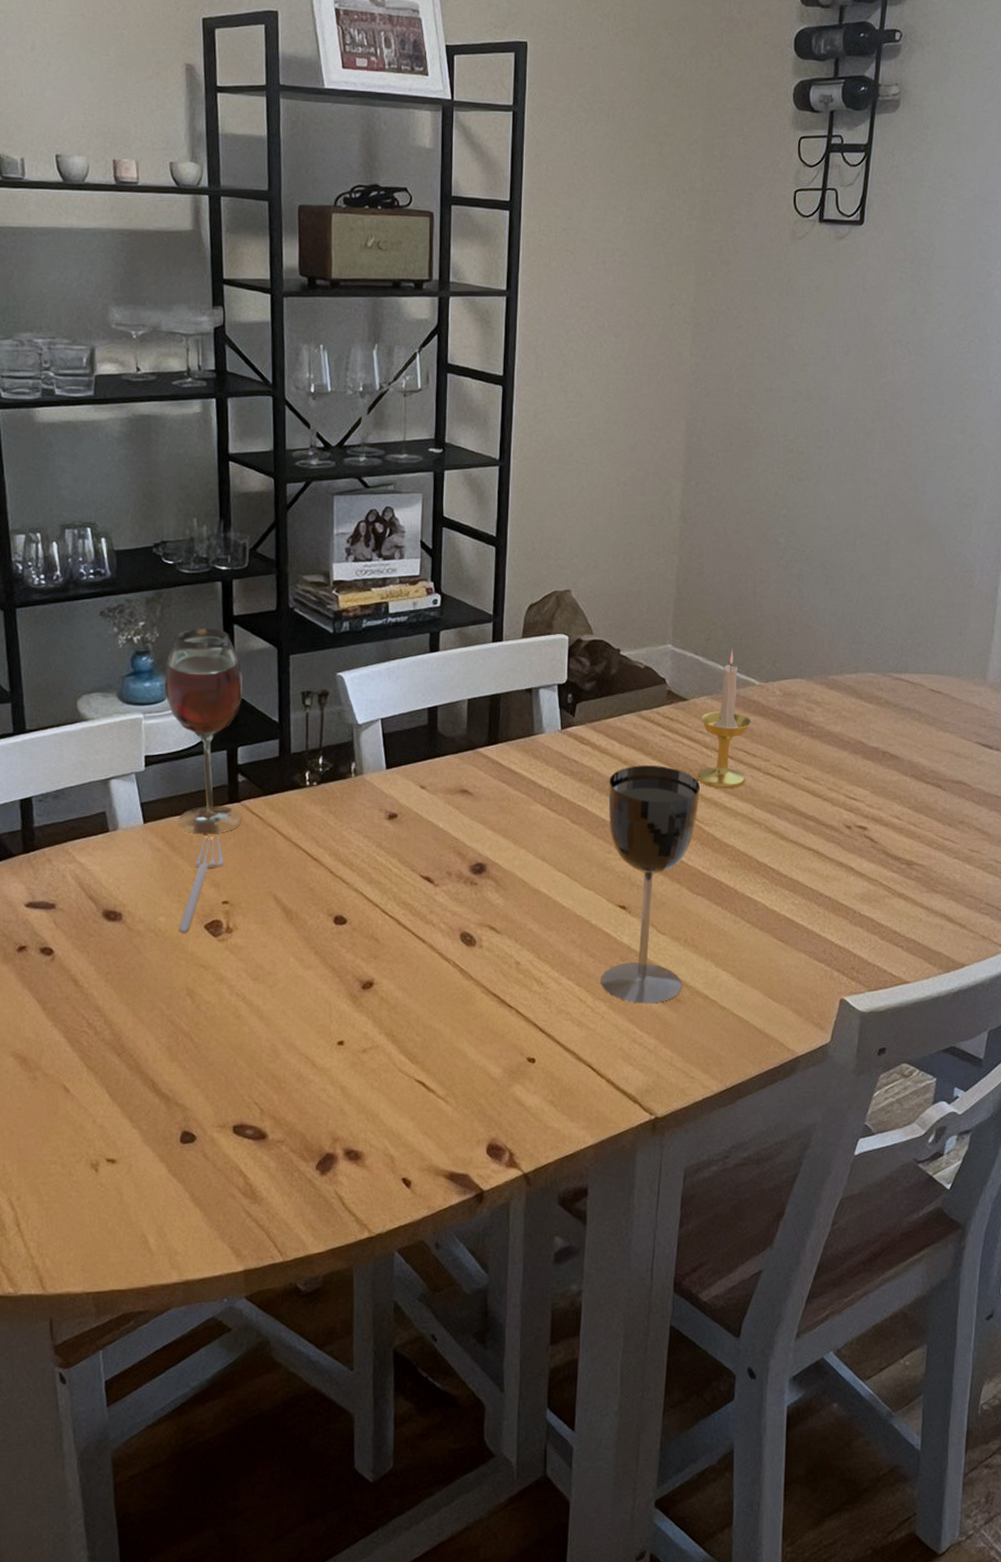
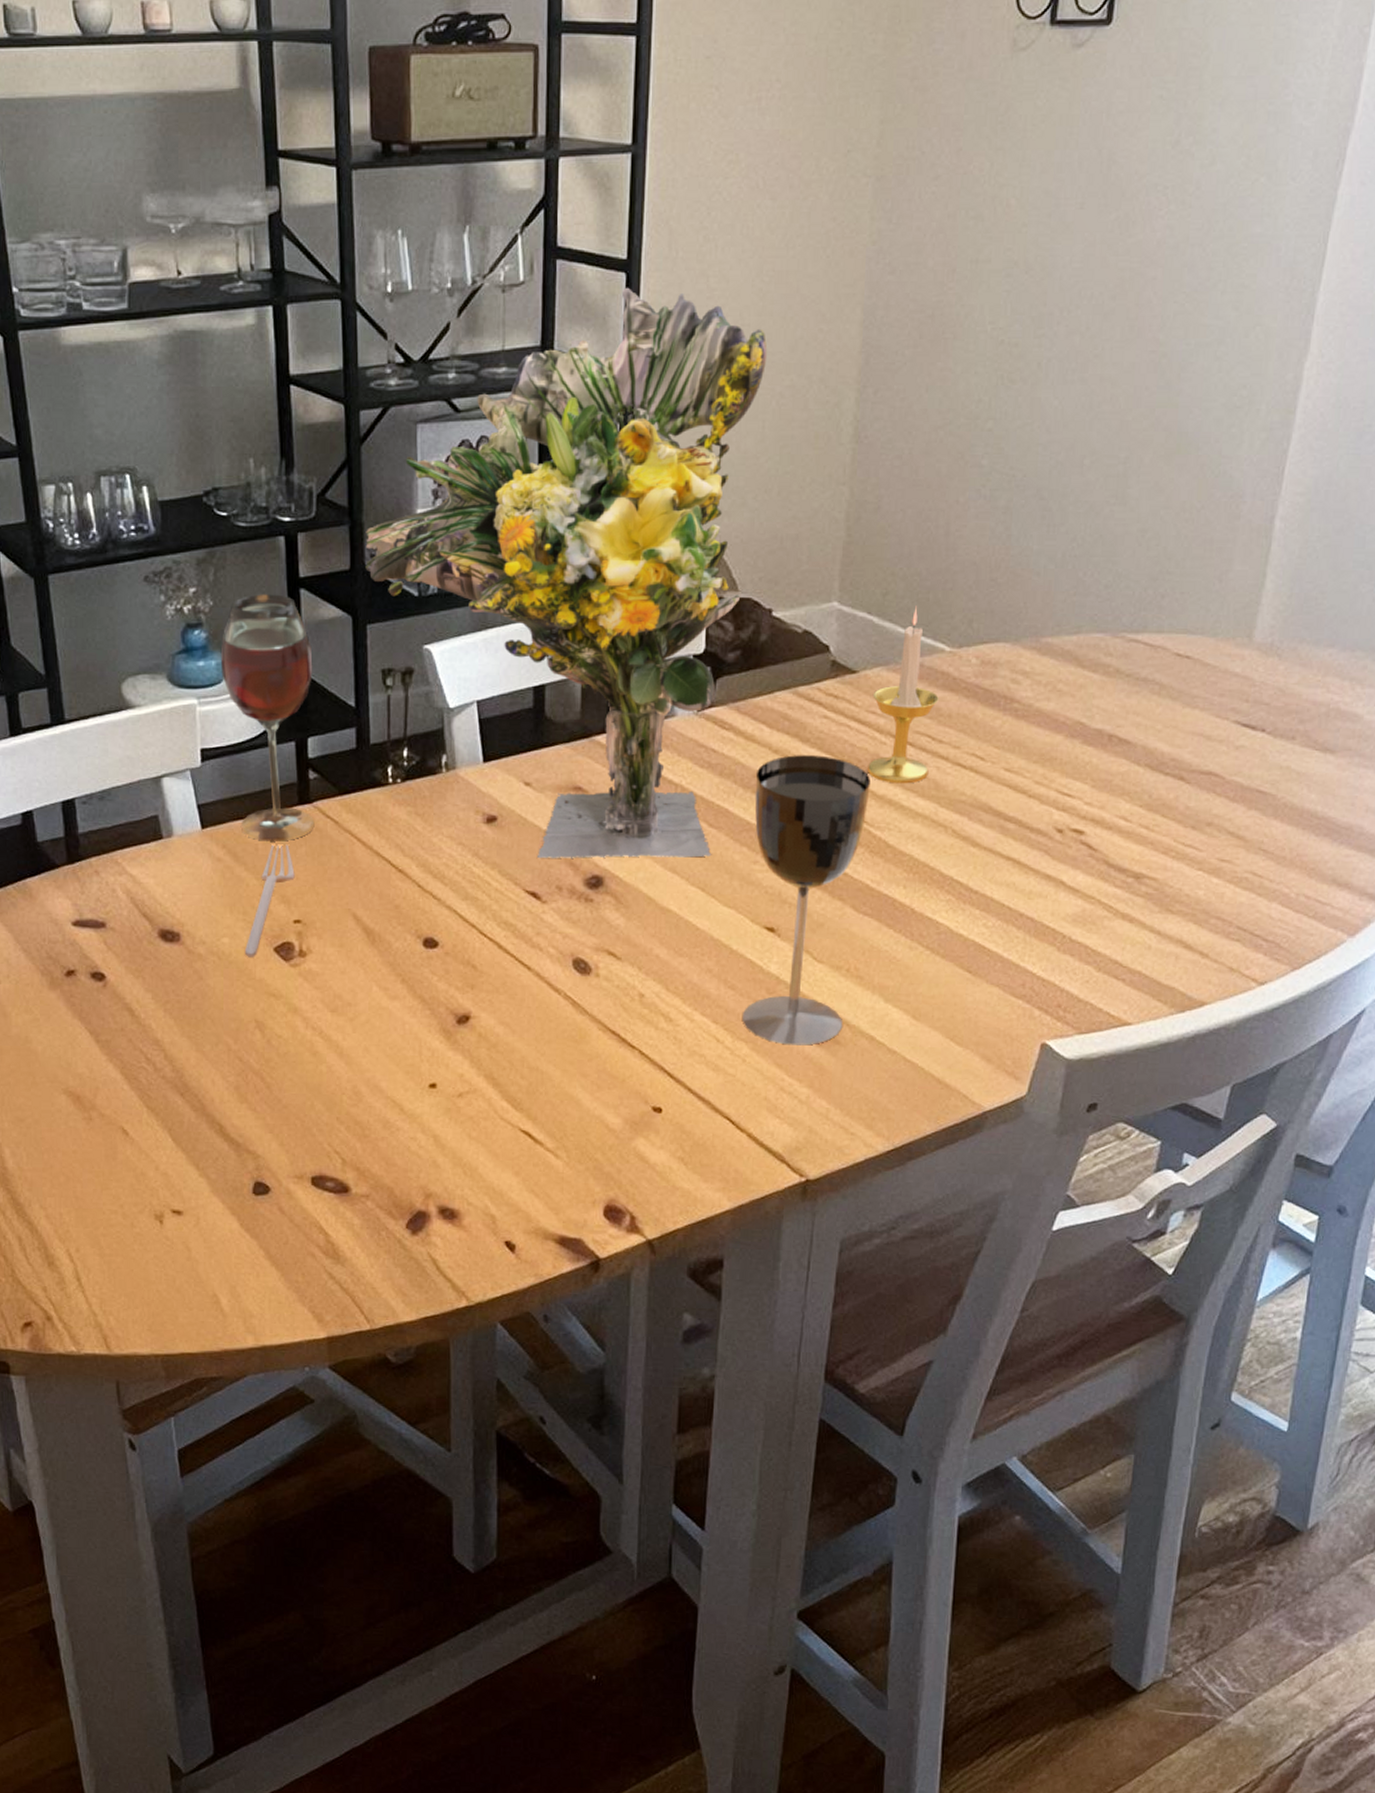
bouquet: none [289,397,613,849] -> present [365,287,768,858]

